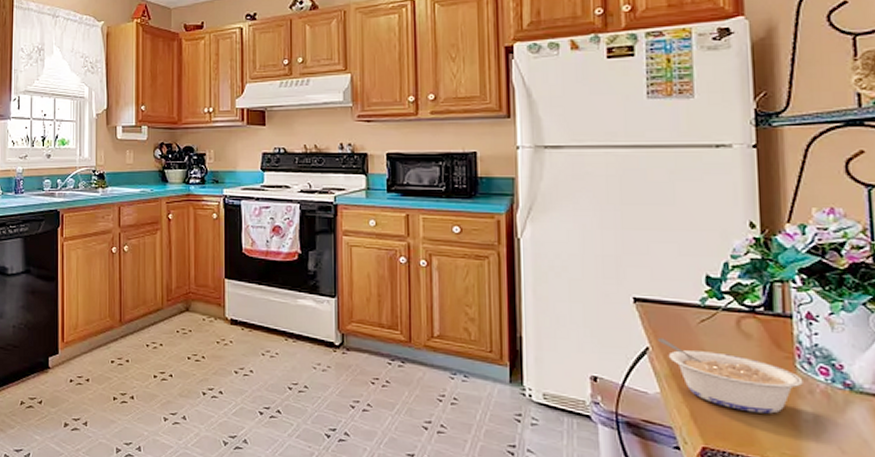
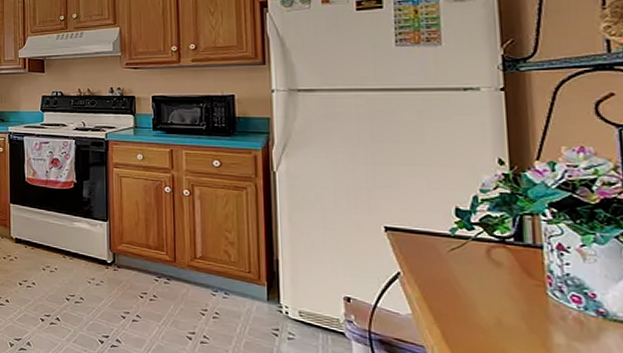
legume: present [657,338,803,414] -> none [408,264,555,337]

